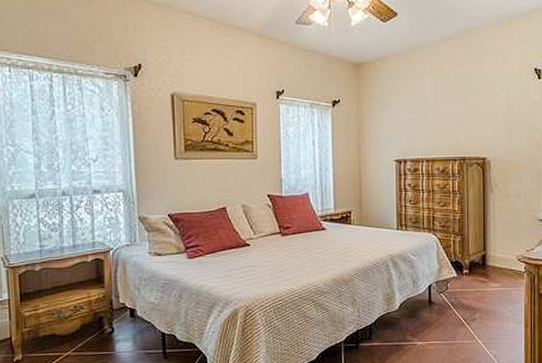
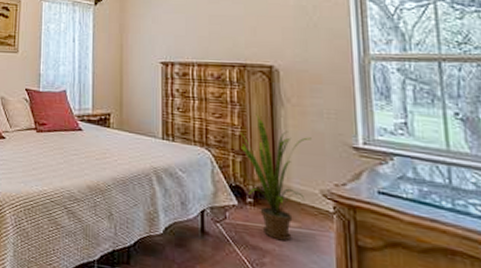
house plant: none [459,199,512,299] -> present [239,113,312,241]

